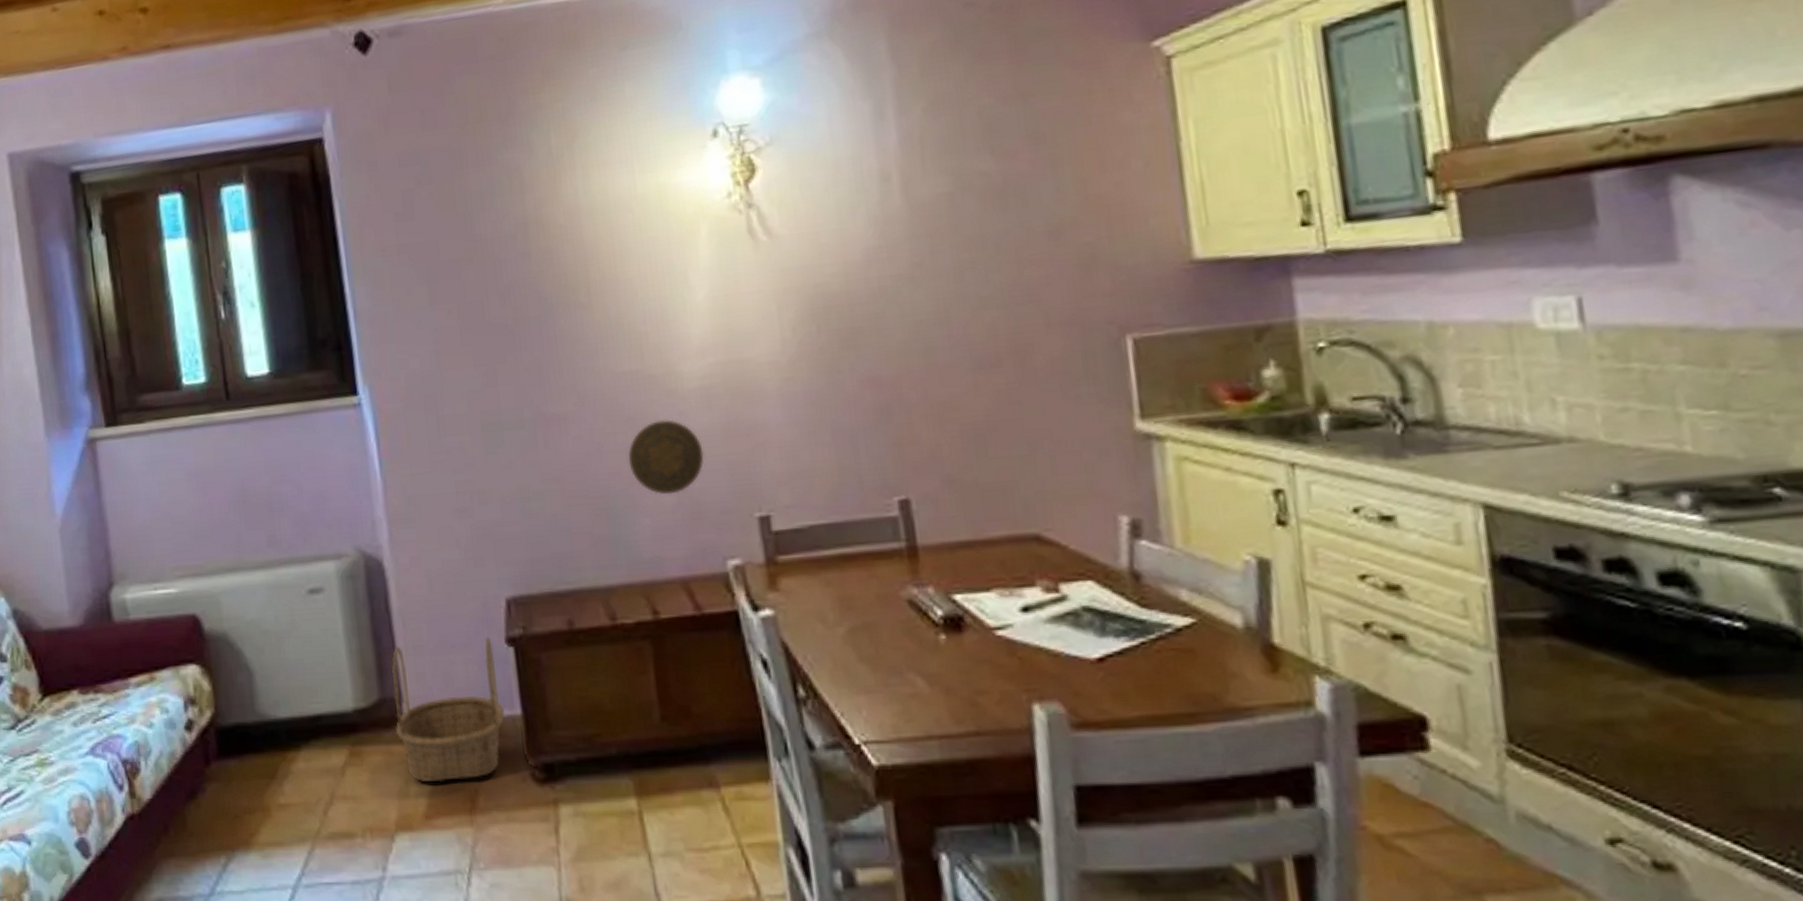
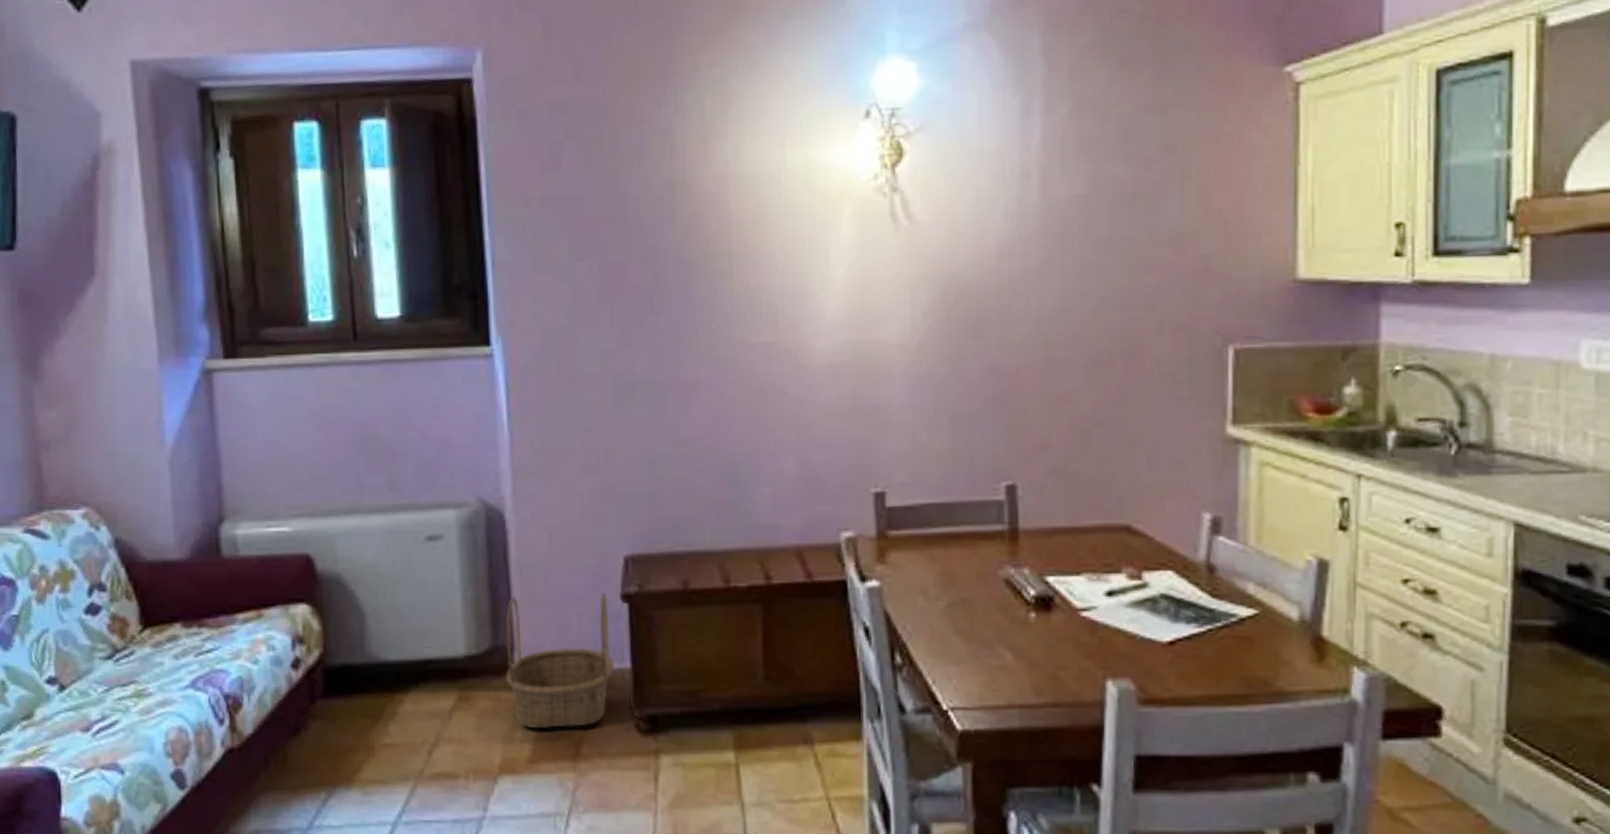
decorative plate: present [628,419,704,496] -> none [755,393,828,466]

